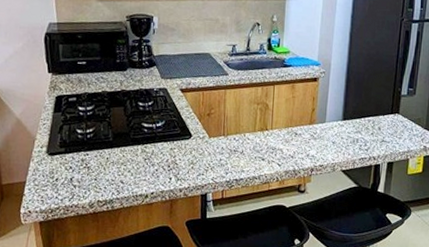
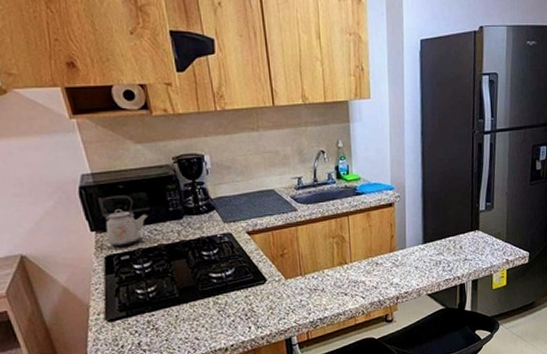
kettle: none [60,44,99,89] -> present [100,195,149,247]

